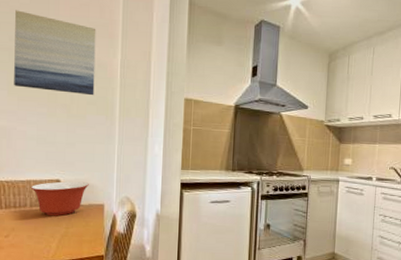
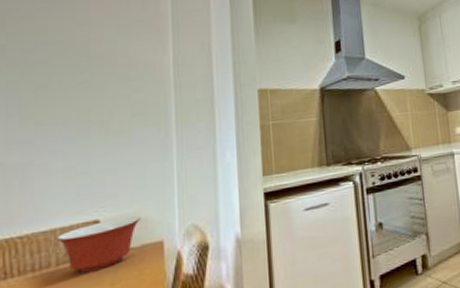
wall art: present [14,10,96,96] -> none [29,16,141,109]

